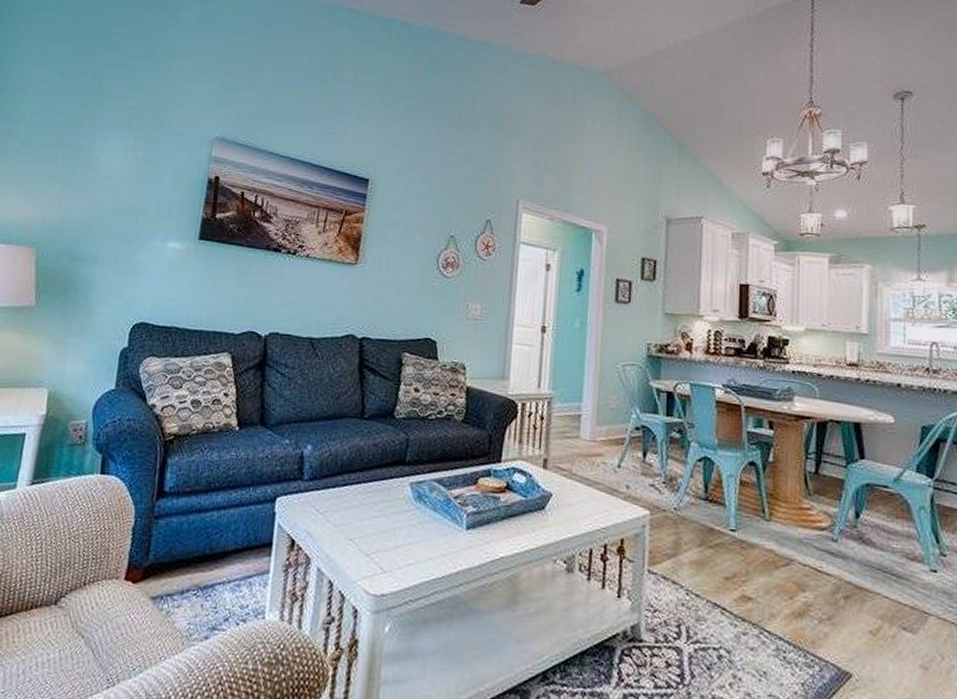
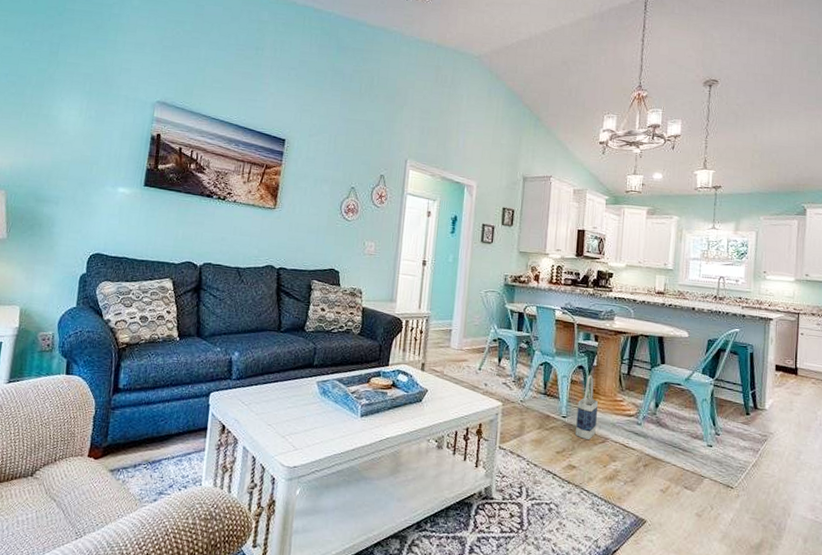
bag: none [749,474,779,561] -> present [575,375,599,440]

